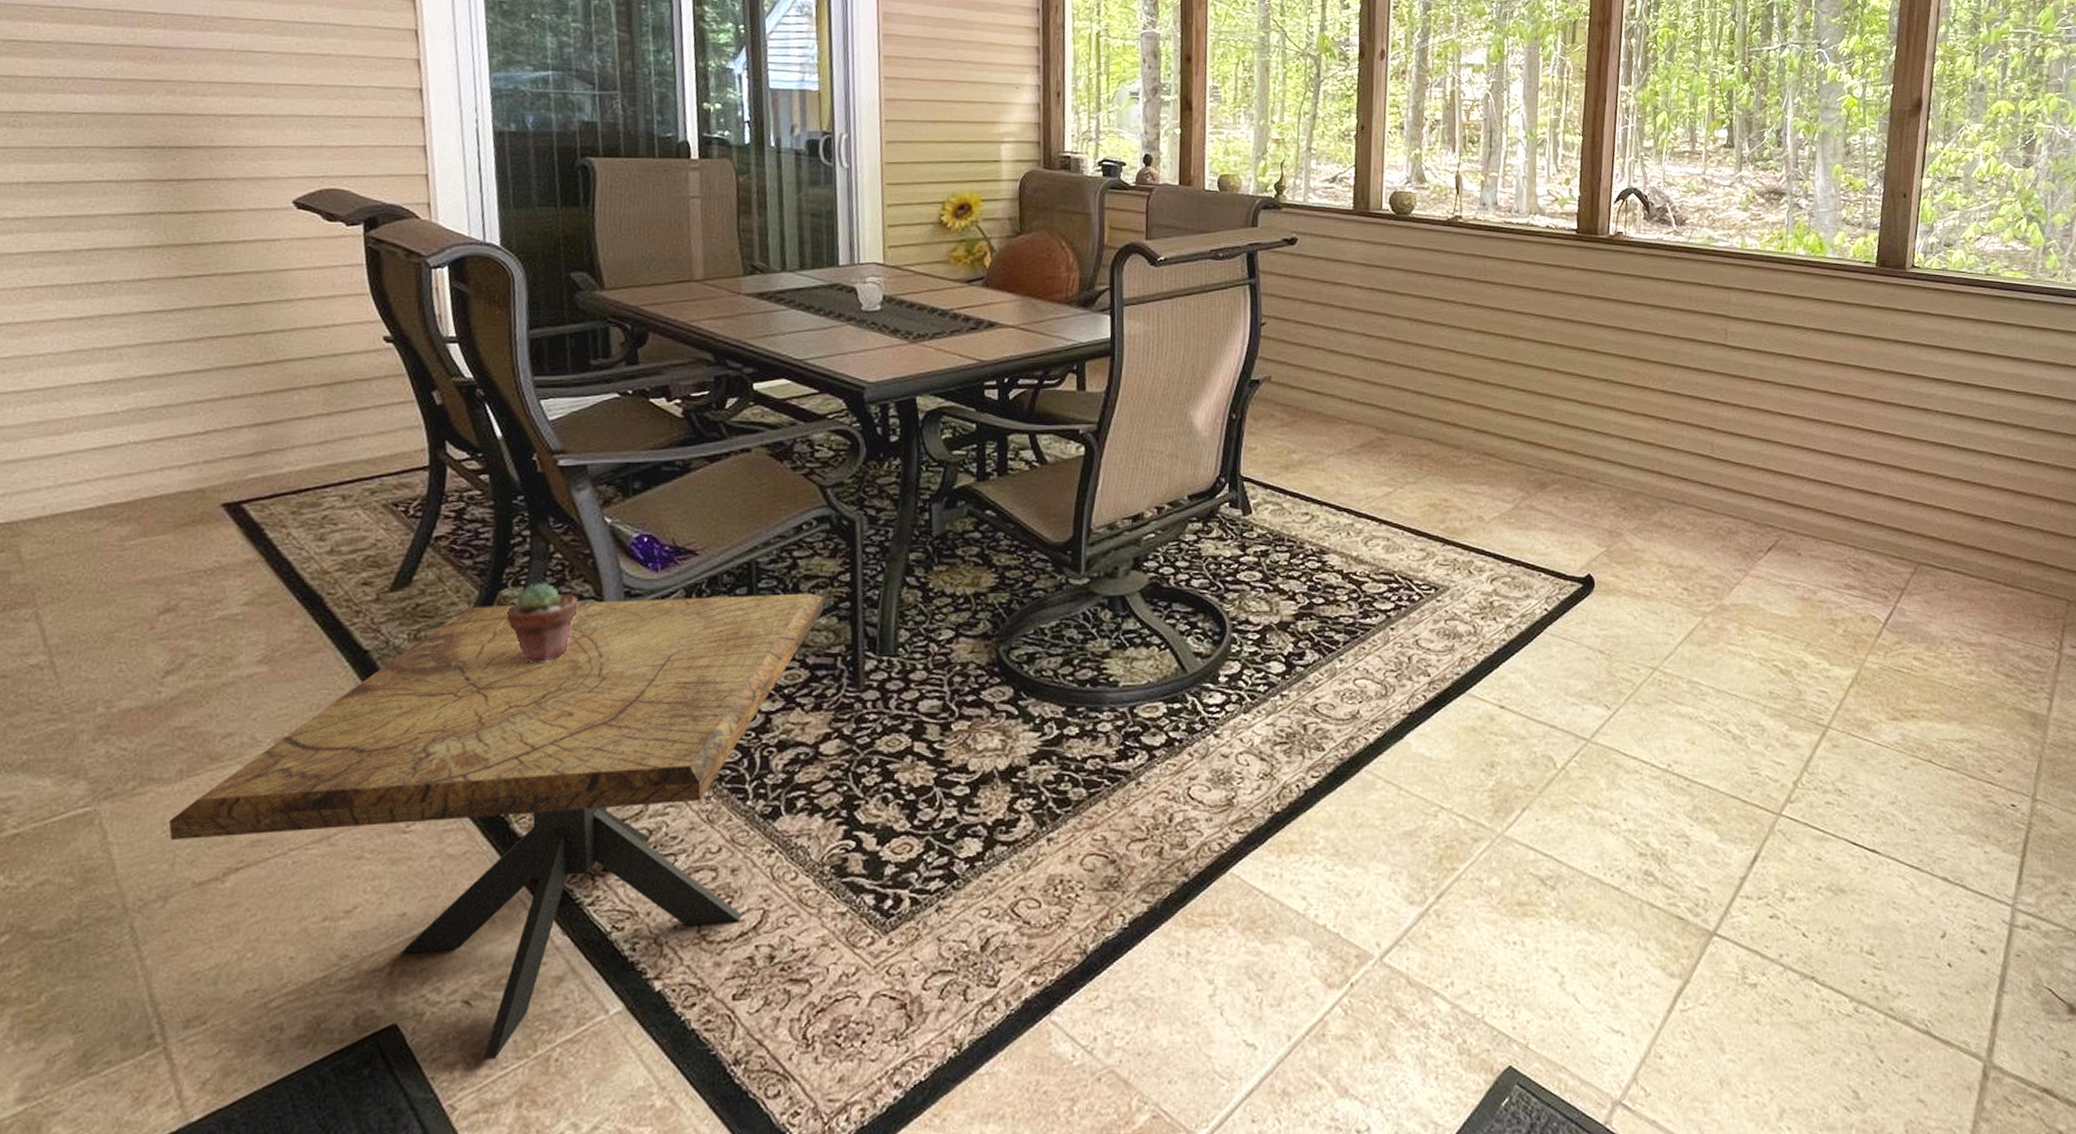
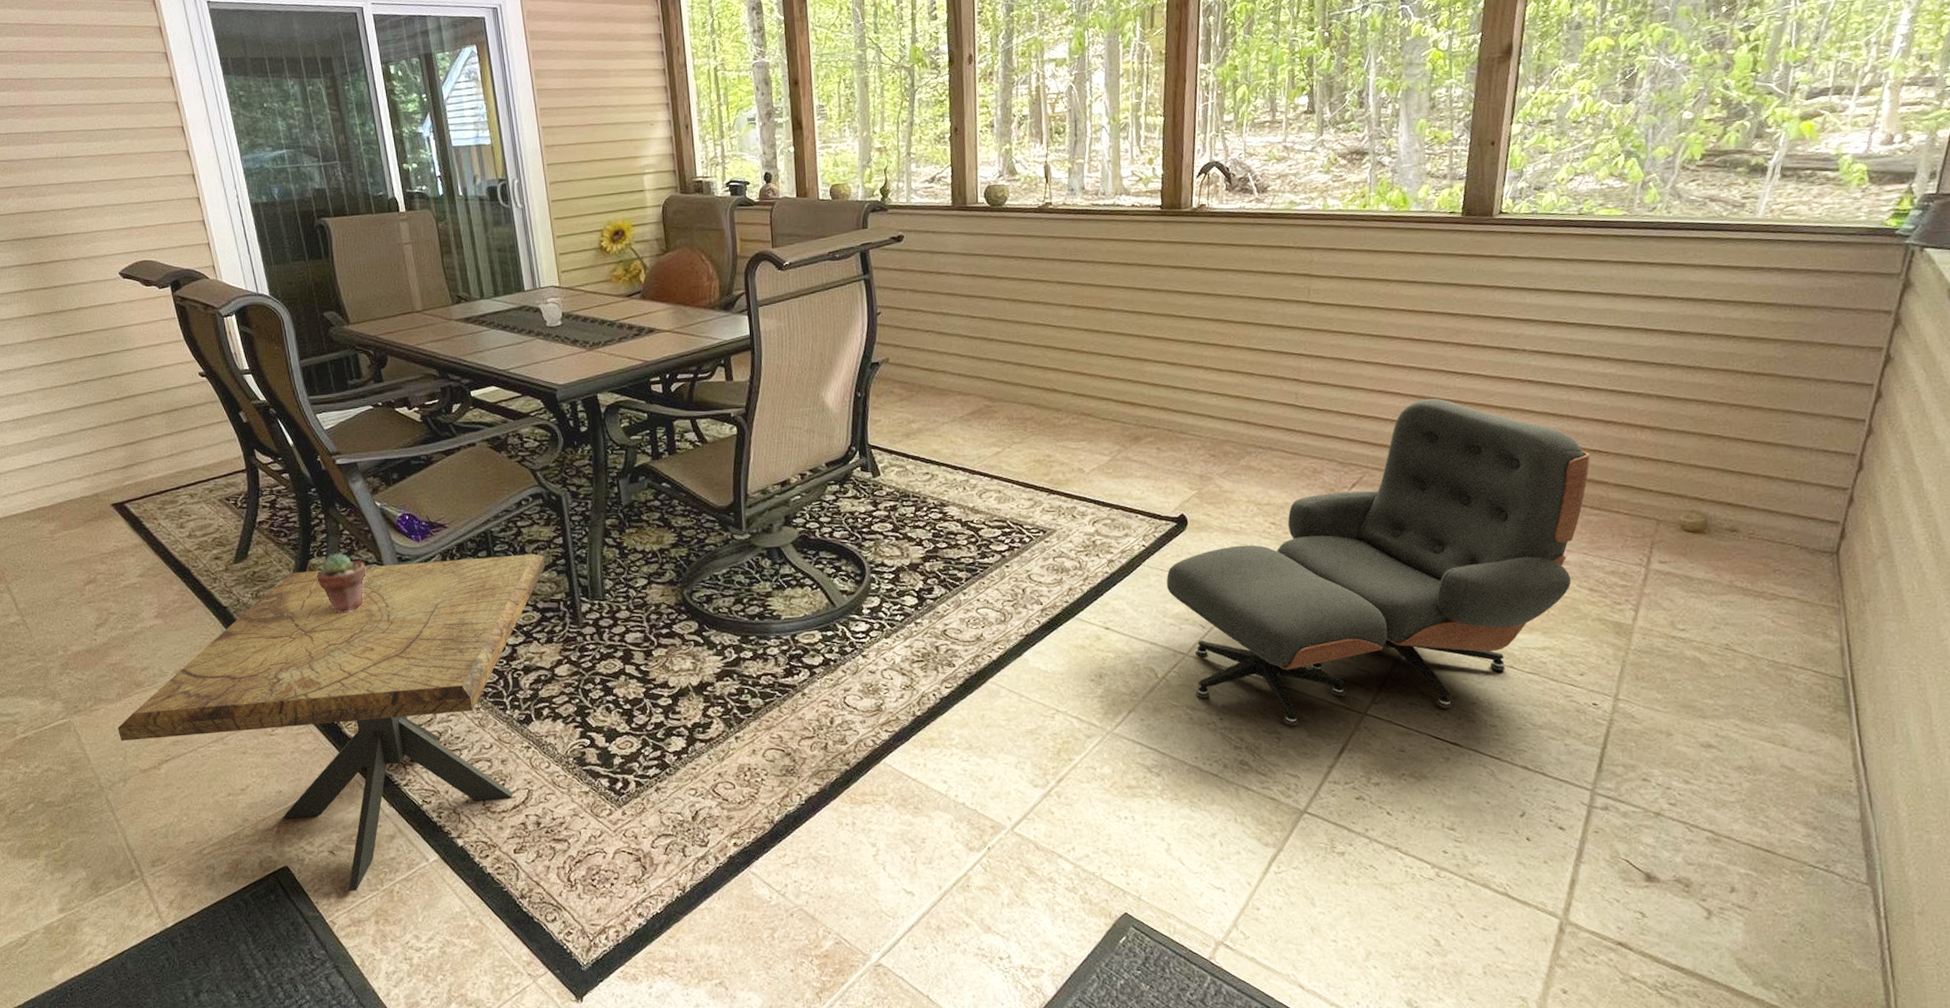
lounge chair: none [1569,457,2002,829] -> present [1166,398,1590,727]

